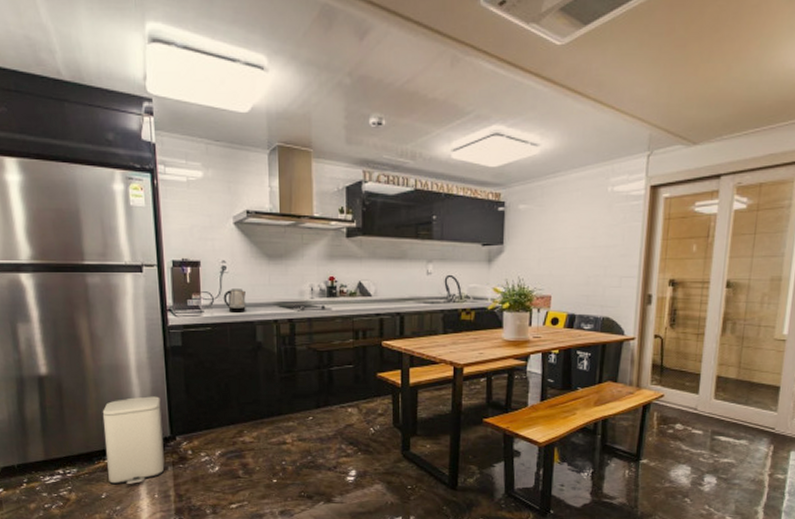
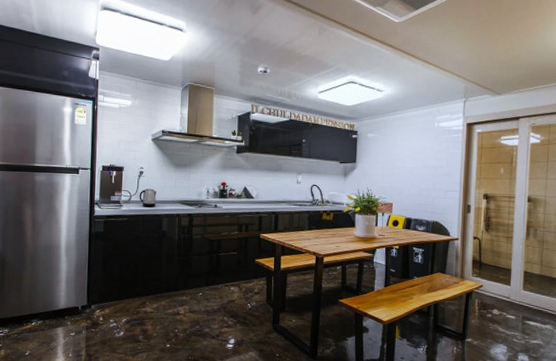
pedal bin: present [102,396,165,485] -> none [33,271,82,345]

